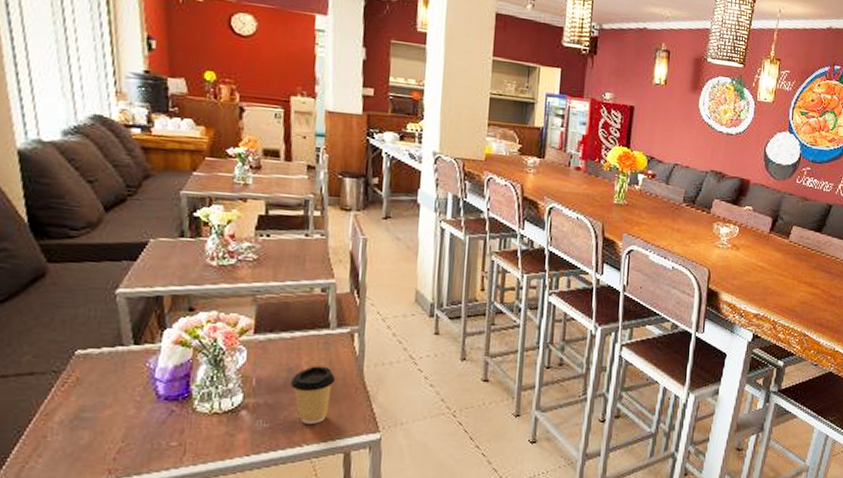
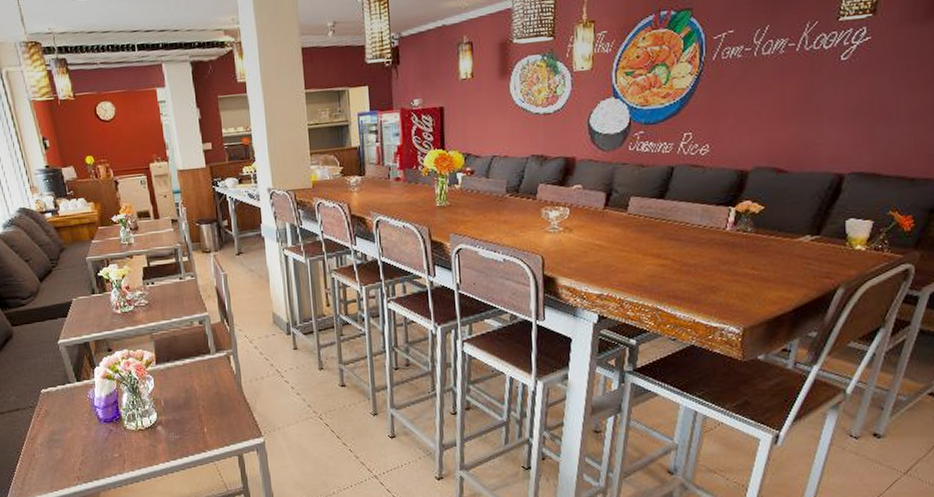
coffee cup: present [289,366,336,424] -> none [188,385,222,433]

